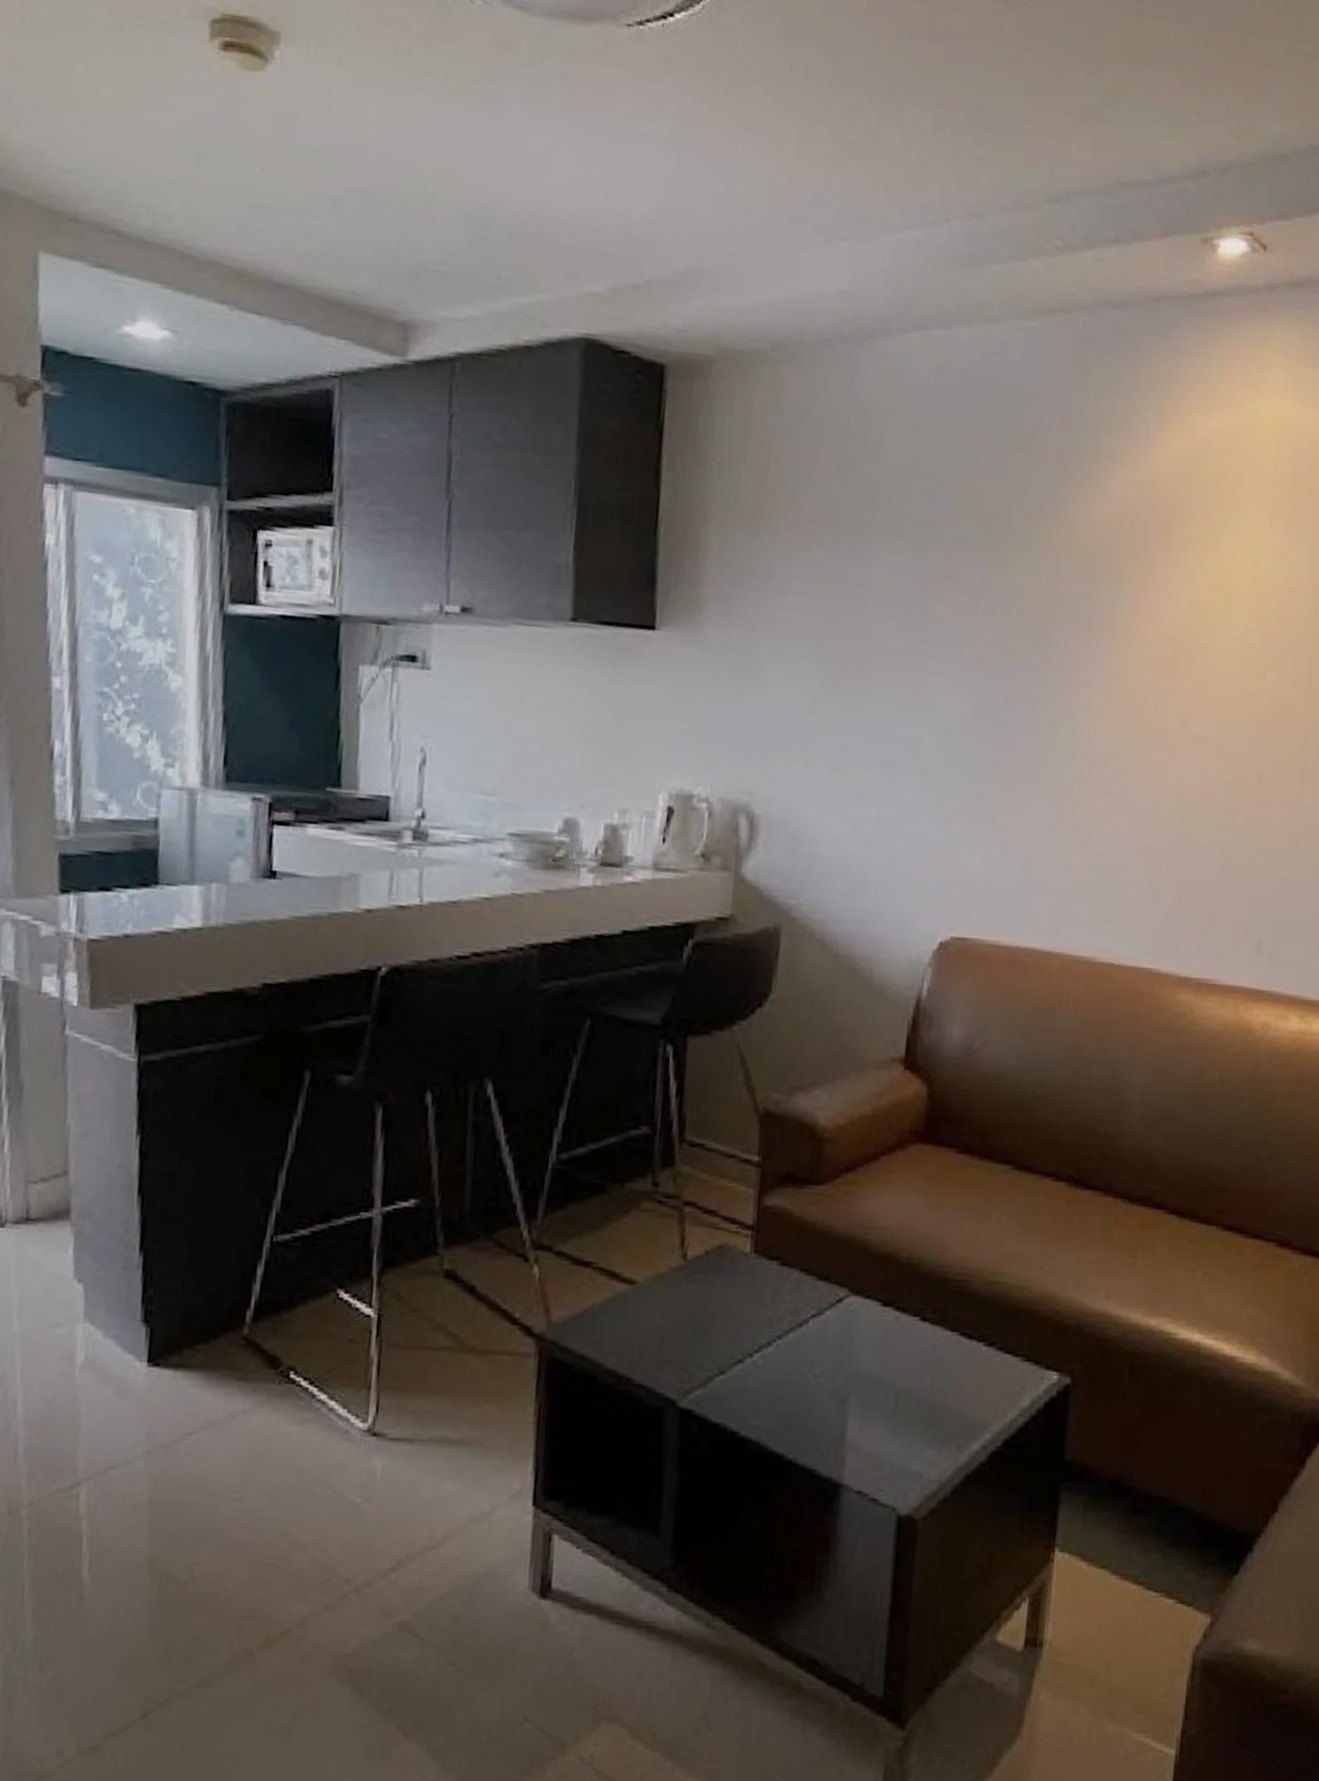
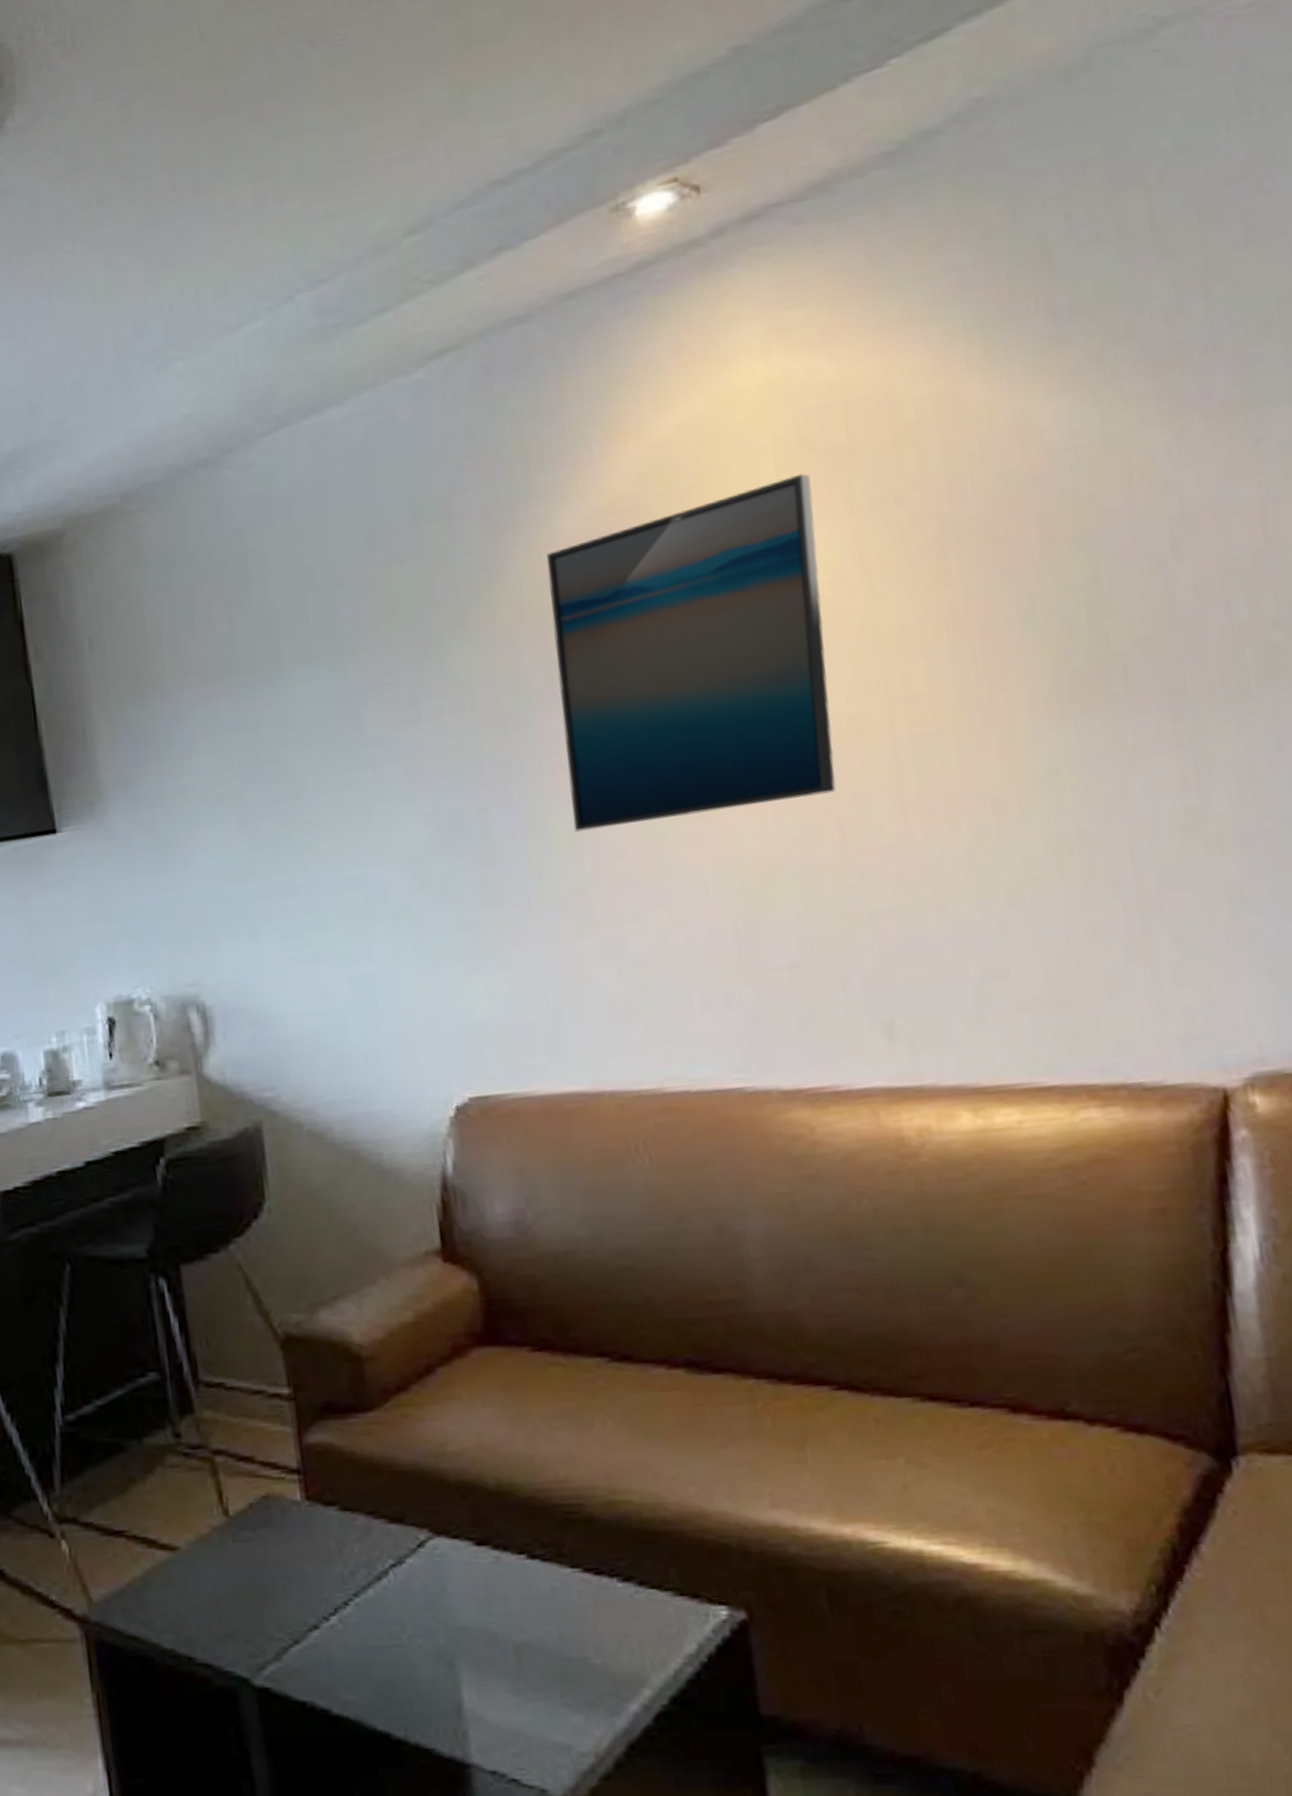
wall art: none [1074,498,1294,753] -> present [547,473,836,832]

